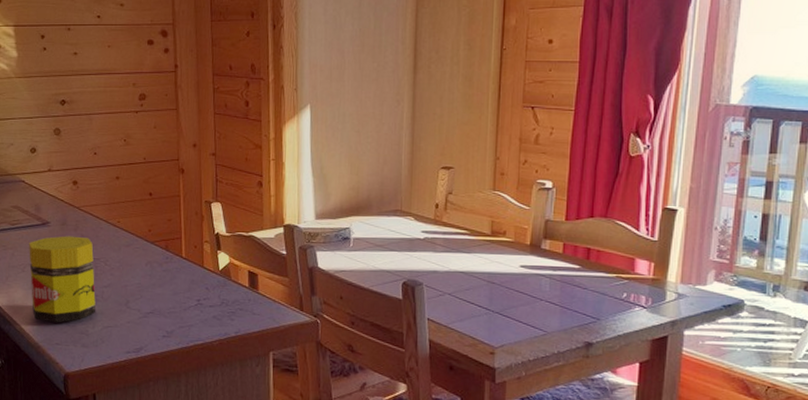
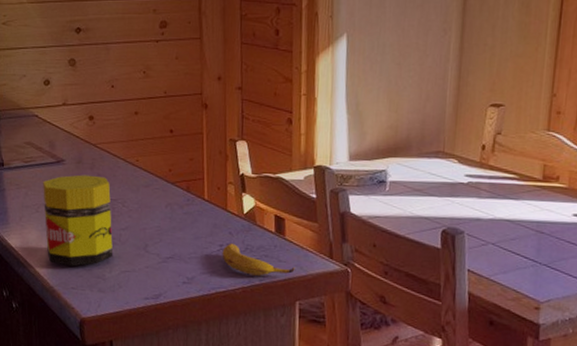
banana: none [199,297,268,328] -> present [222,243,295,276]

